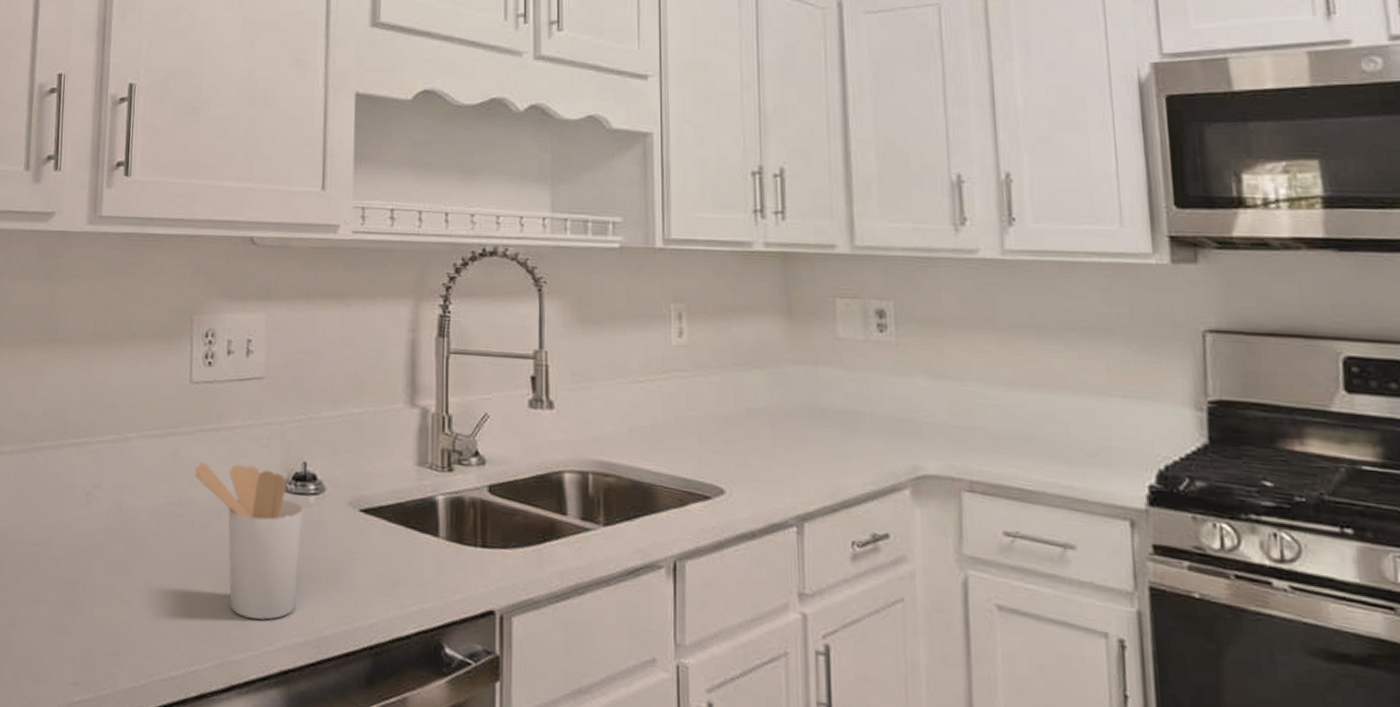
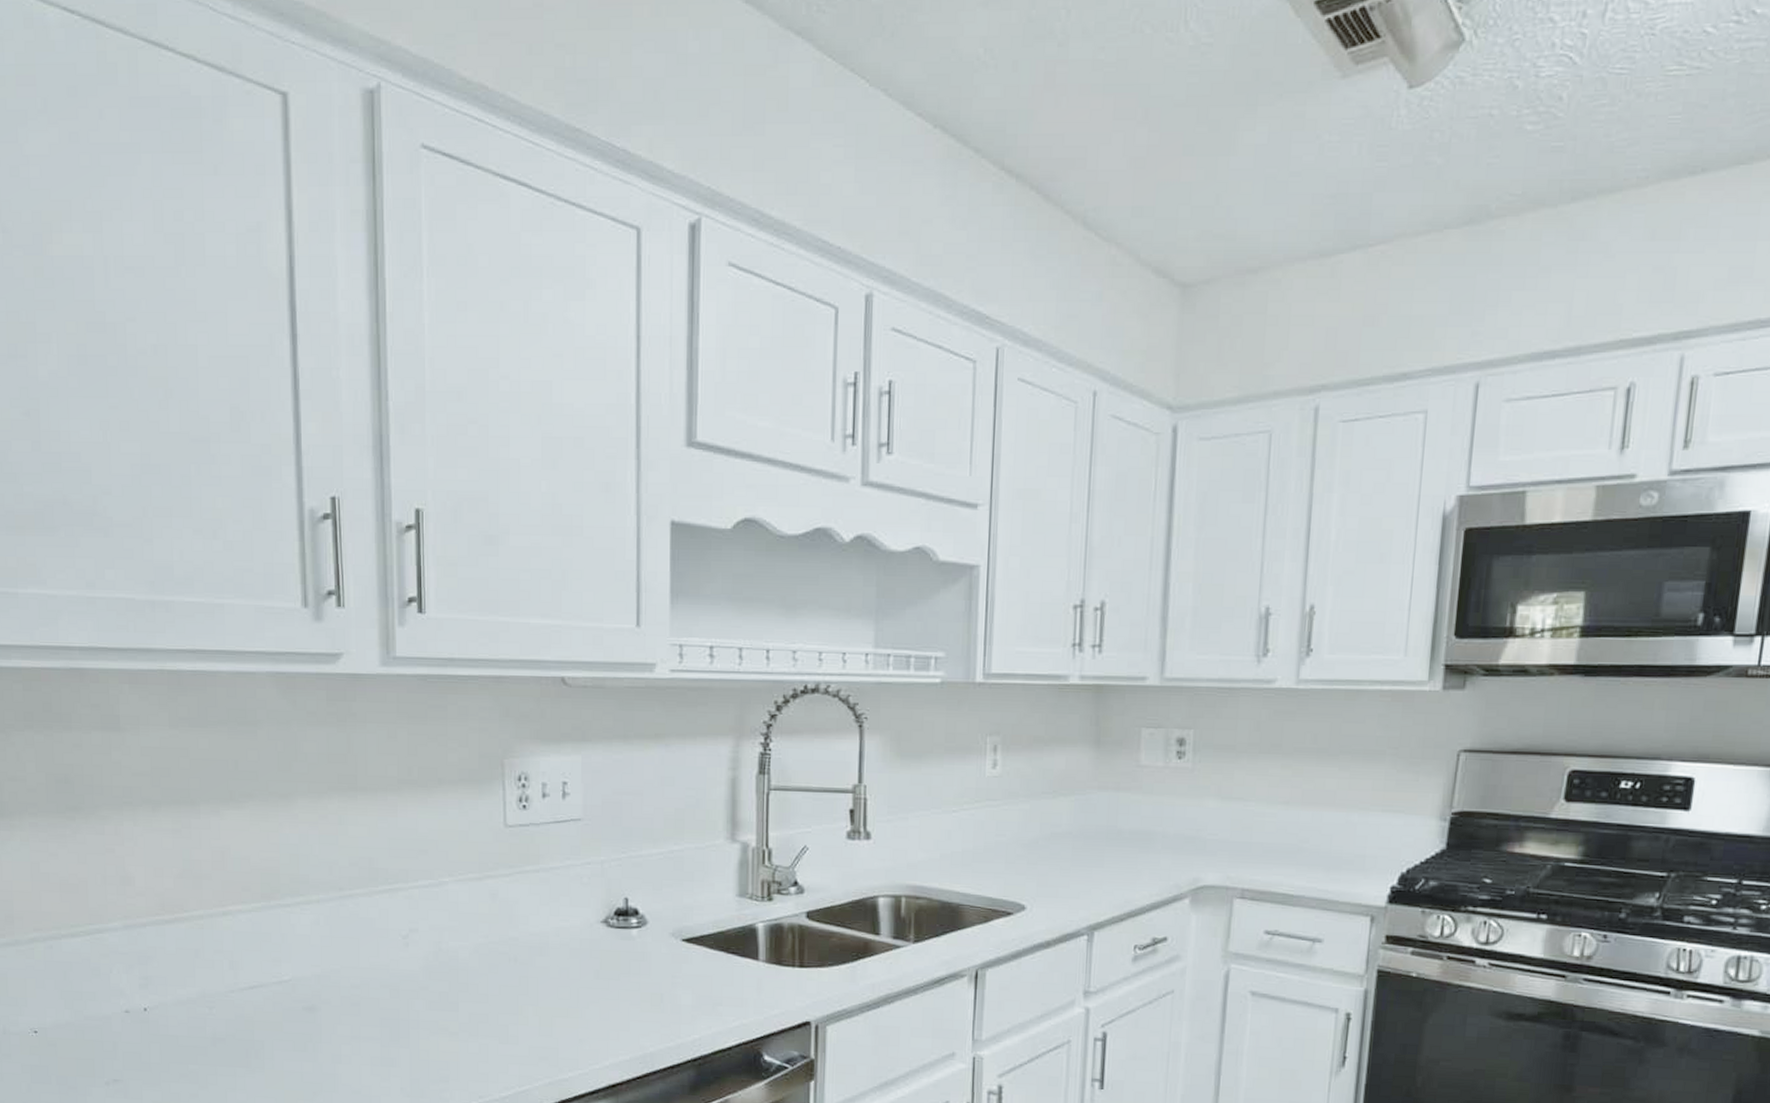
utensil holder: present [194,462,304,620] -> none [514,902,627,1042]

